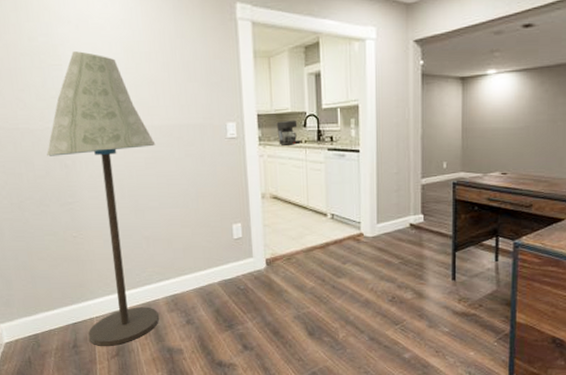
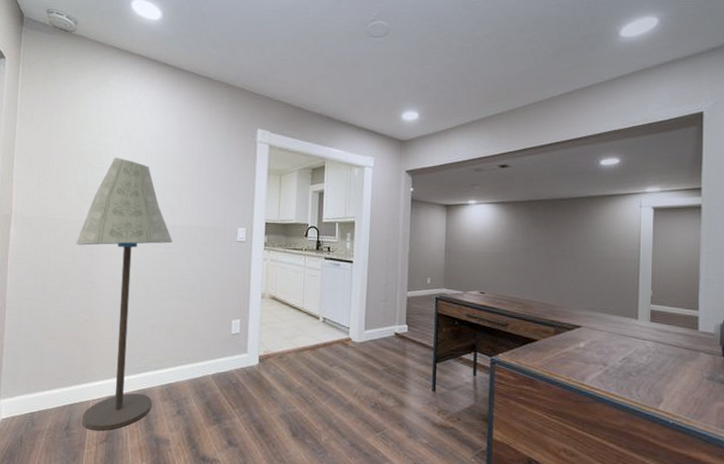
coffee maker: present [276,120,301,145] -> none [281,229,302,252]

